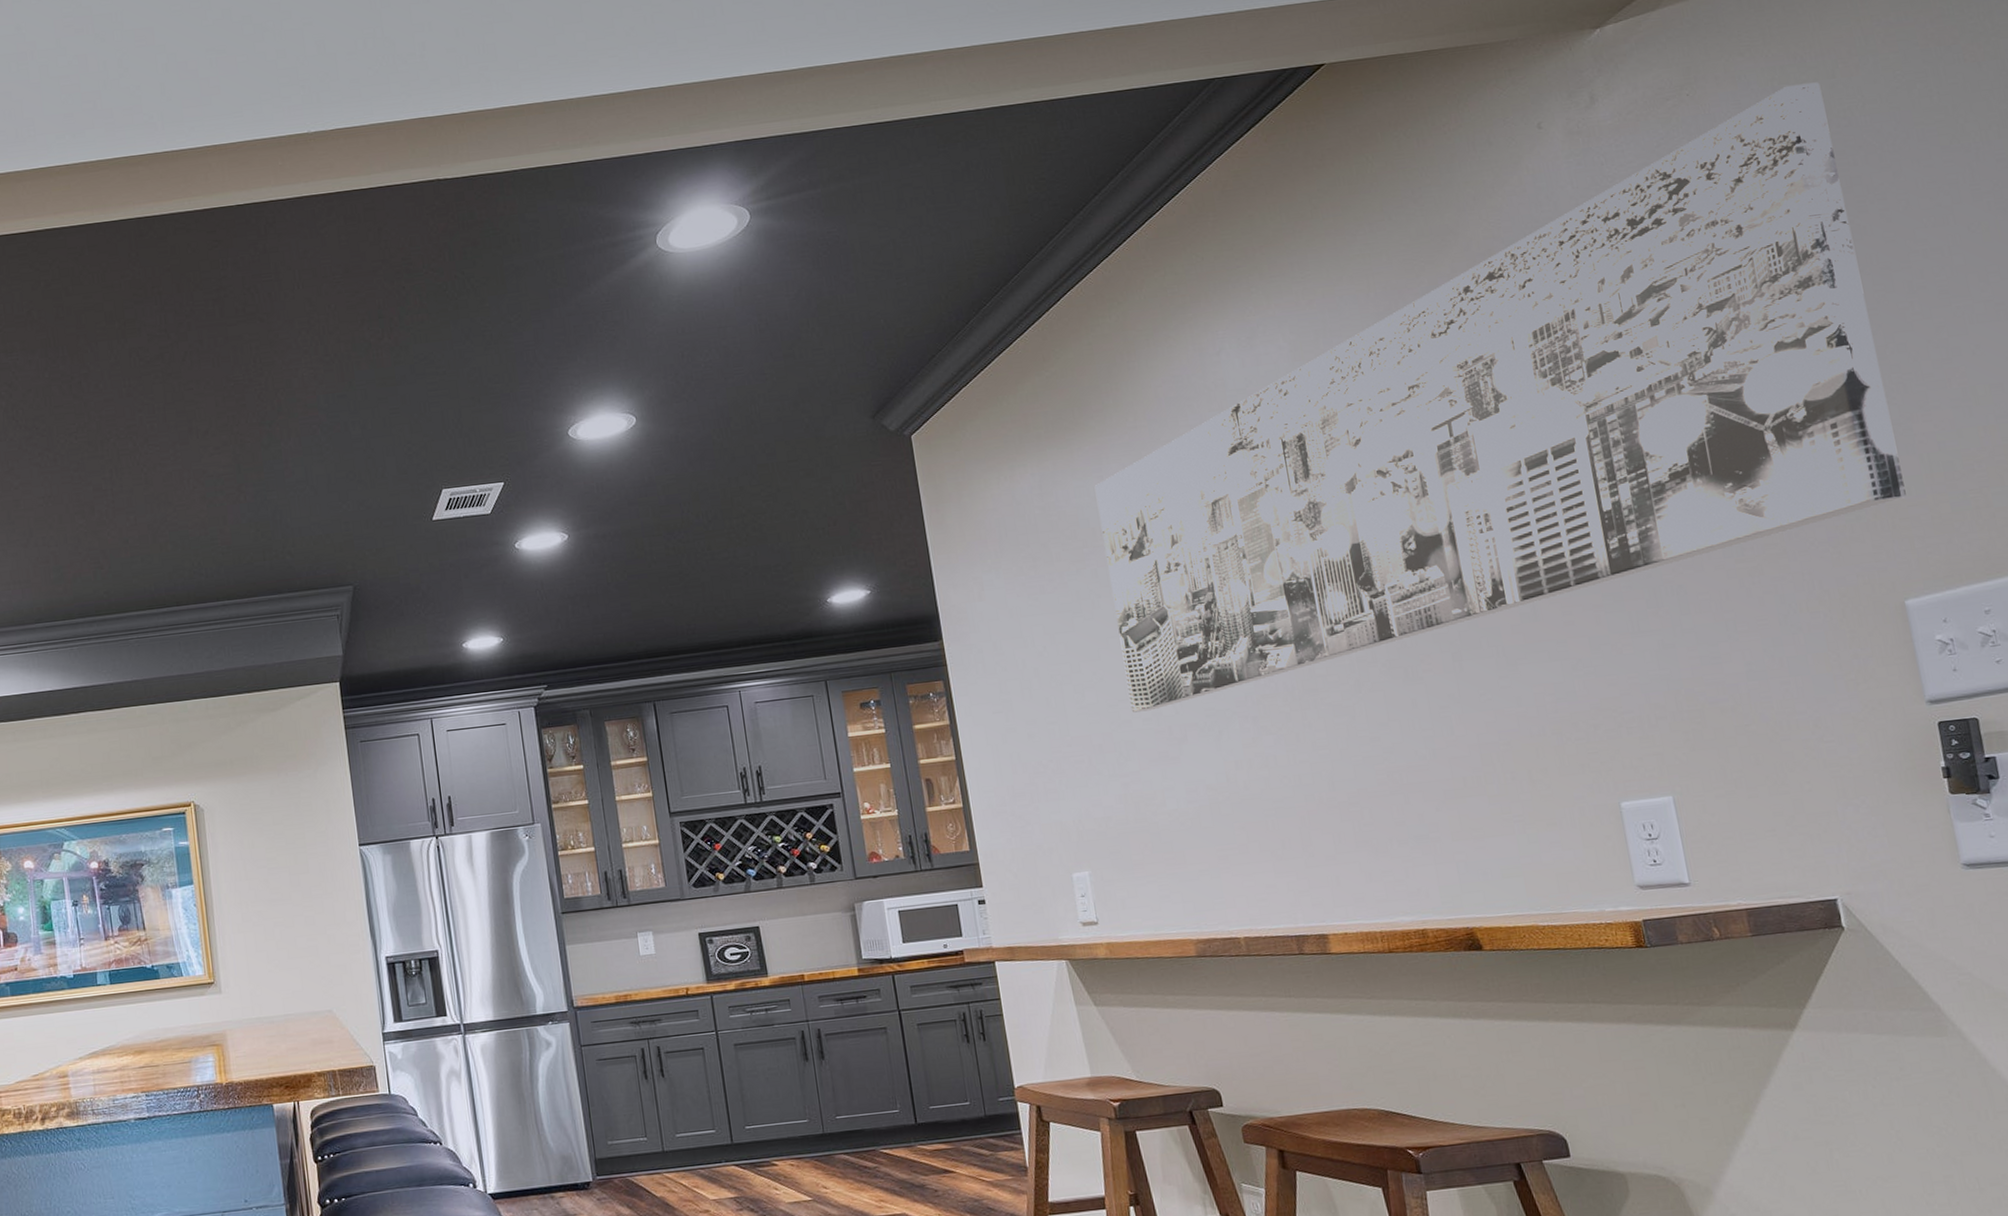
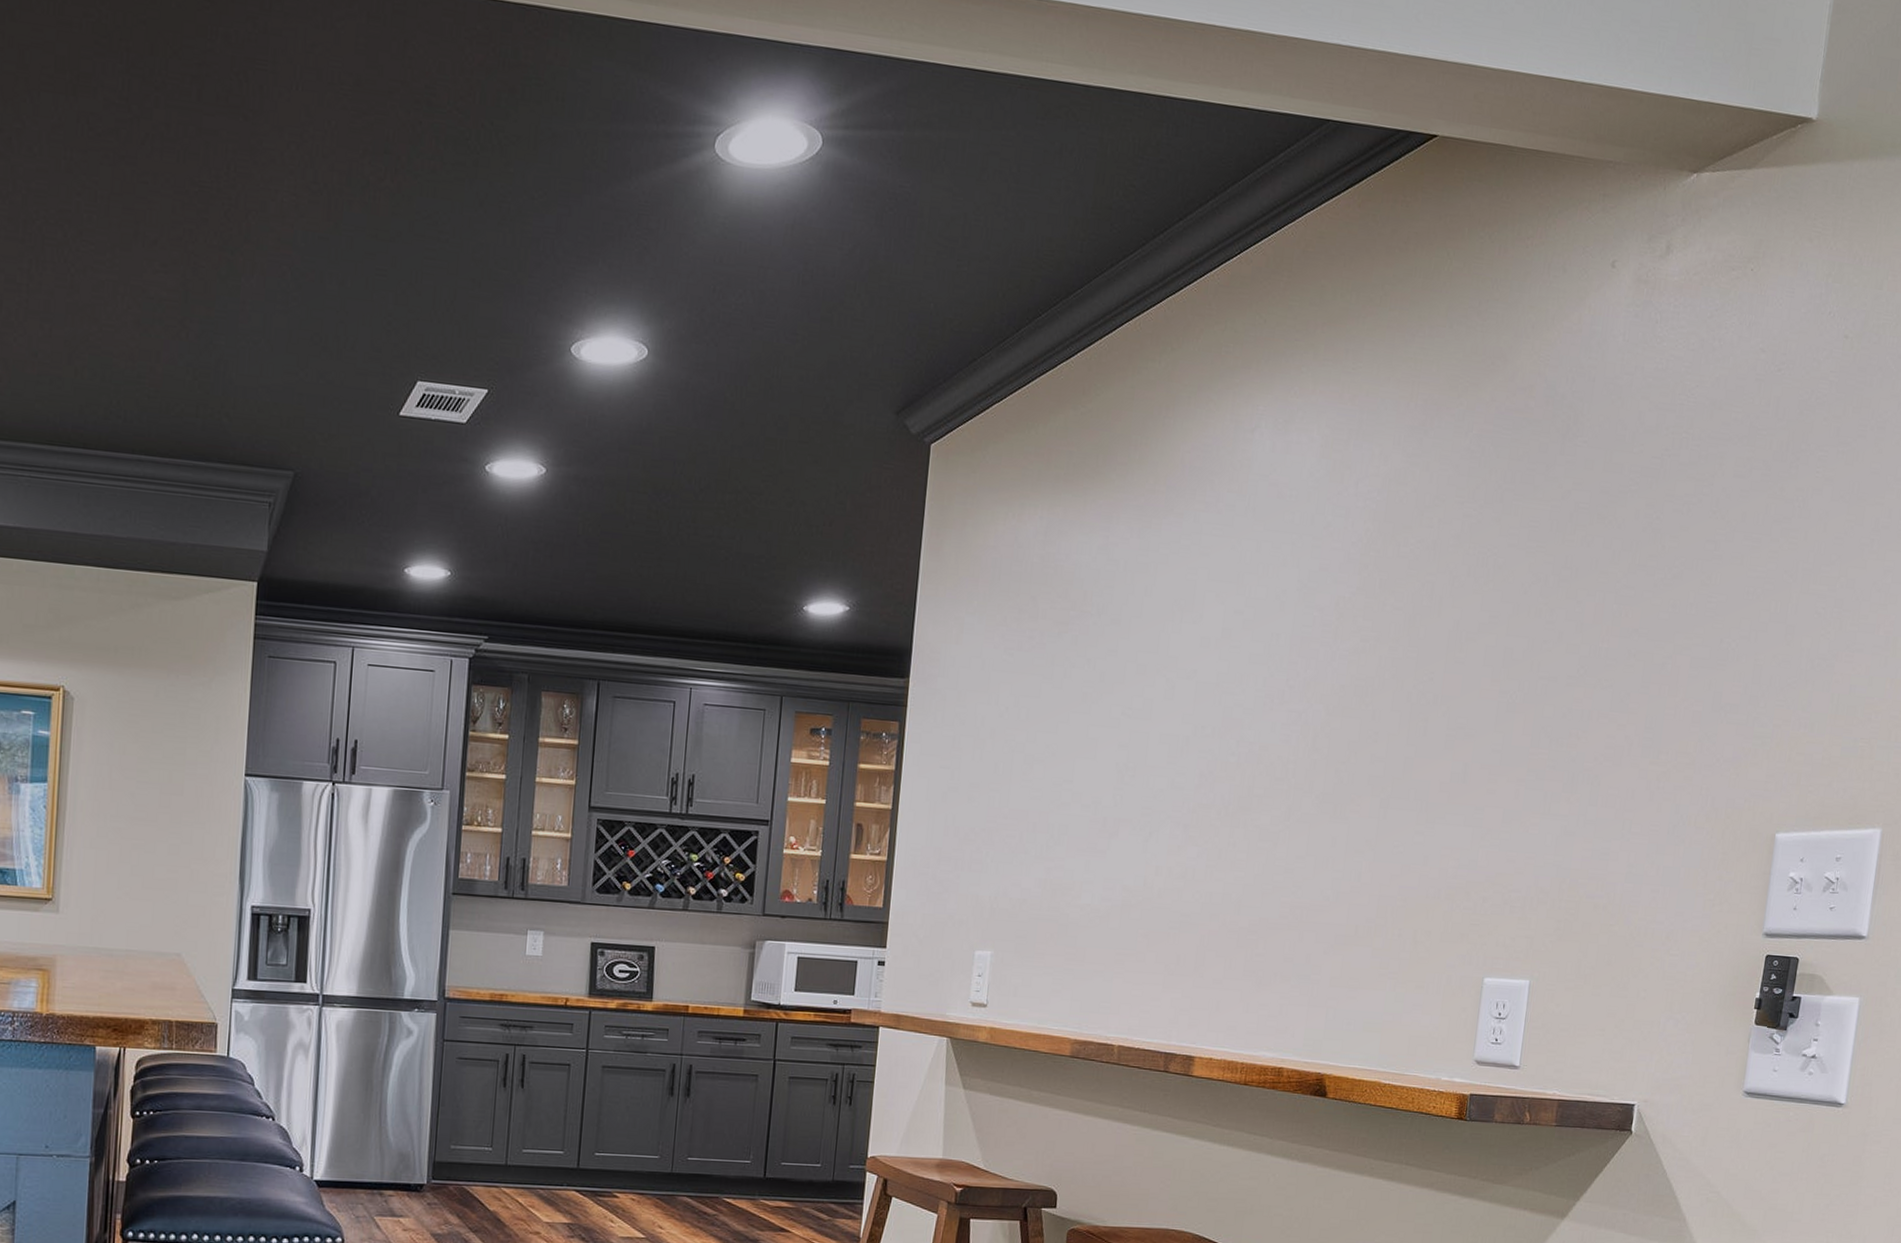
wall art: present [1094,82,1907,713] -> none [1073,285,1867,798]

